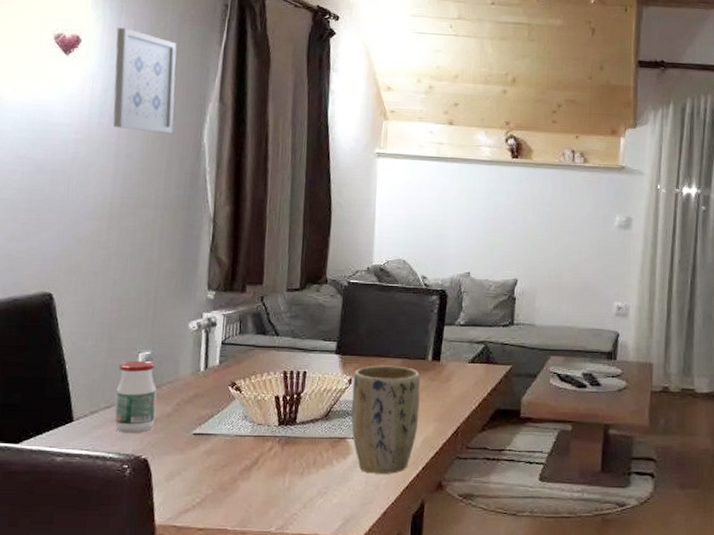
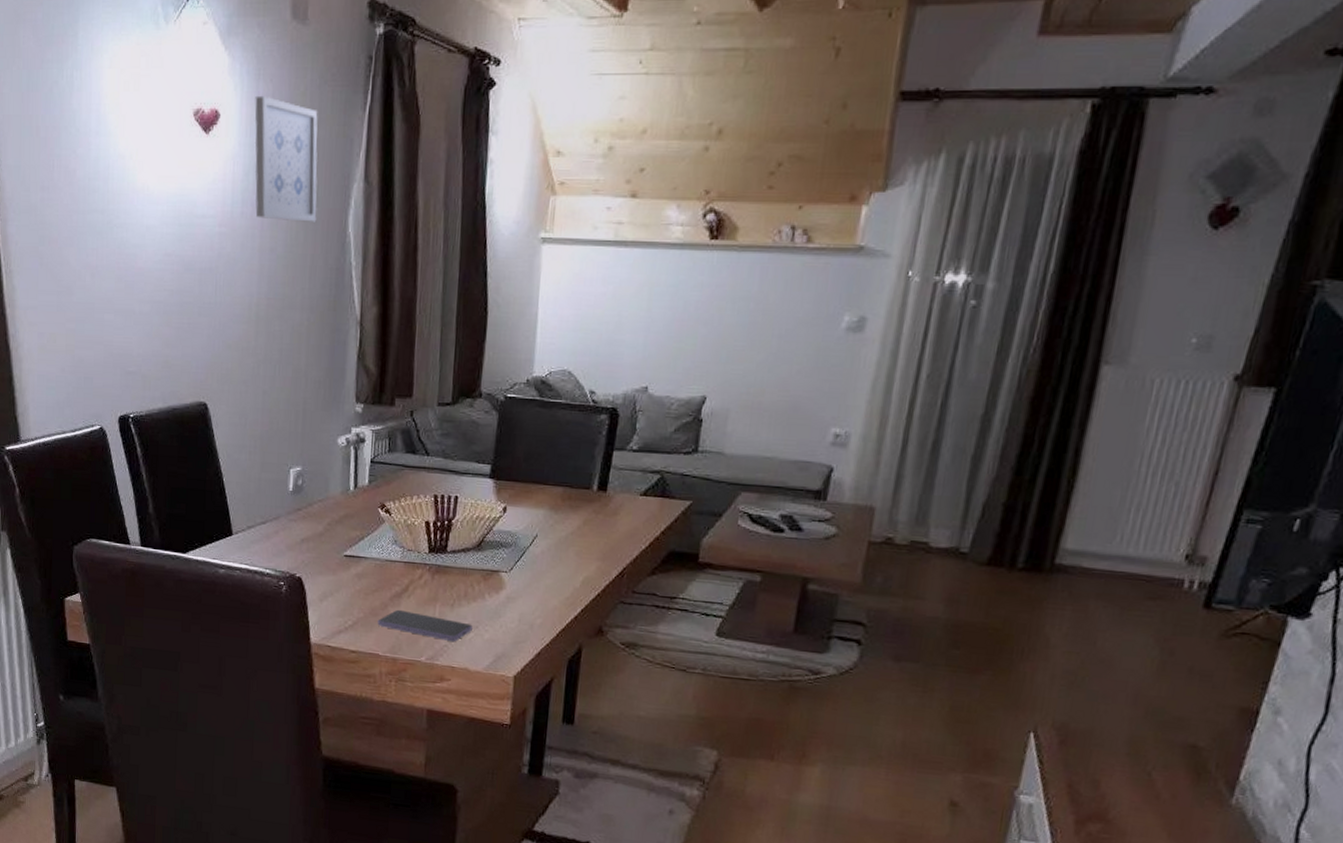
jar: present [114,360,157,433] -> none [269,476,309,551]
smartphone: none [226,482,322,509] -> present [377,609,472,641]
plant pot: present [351,365,421,474] -> none [505,493,583,614]

